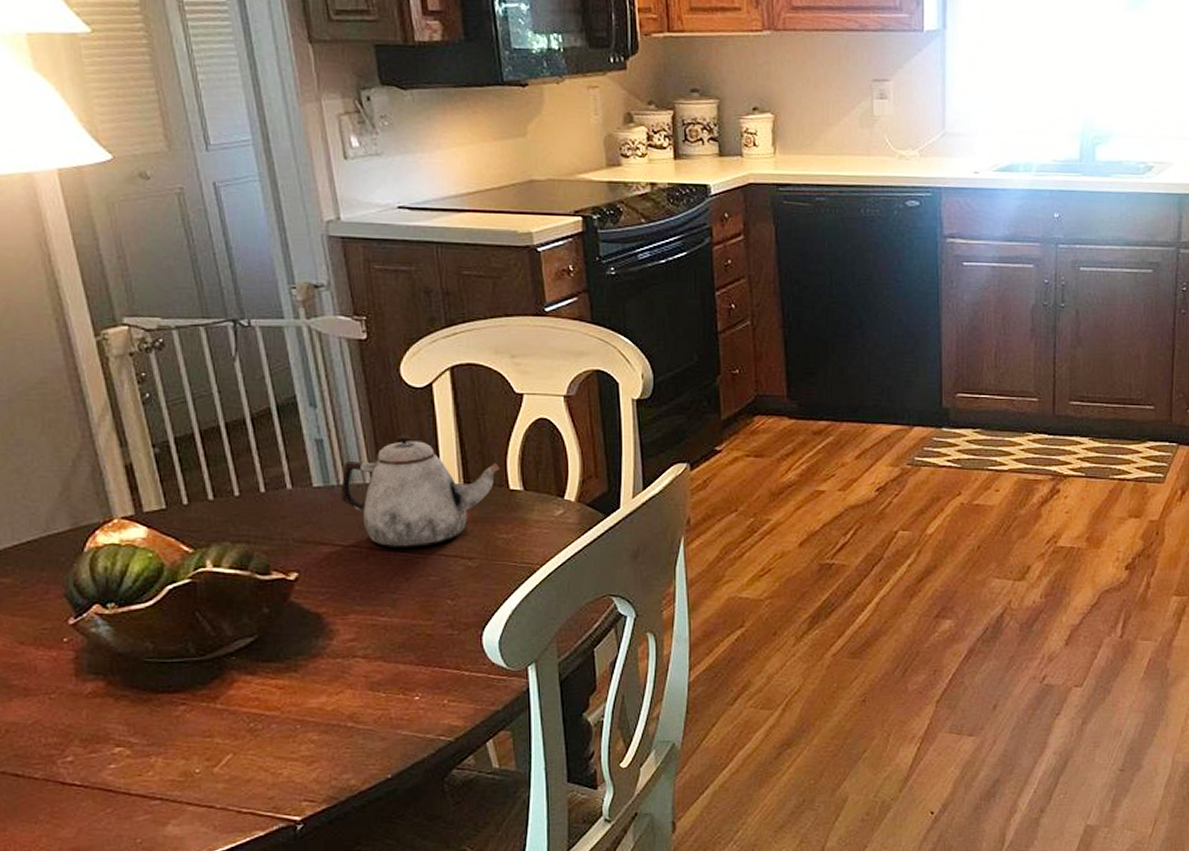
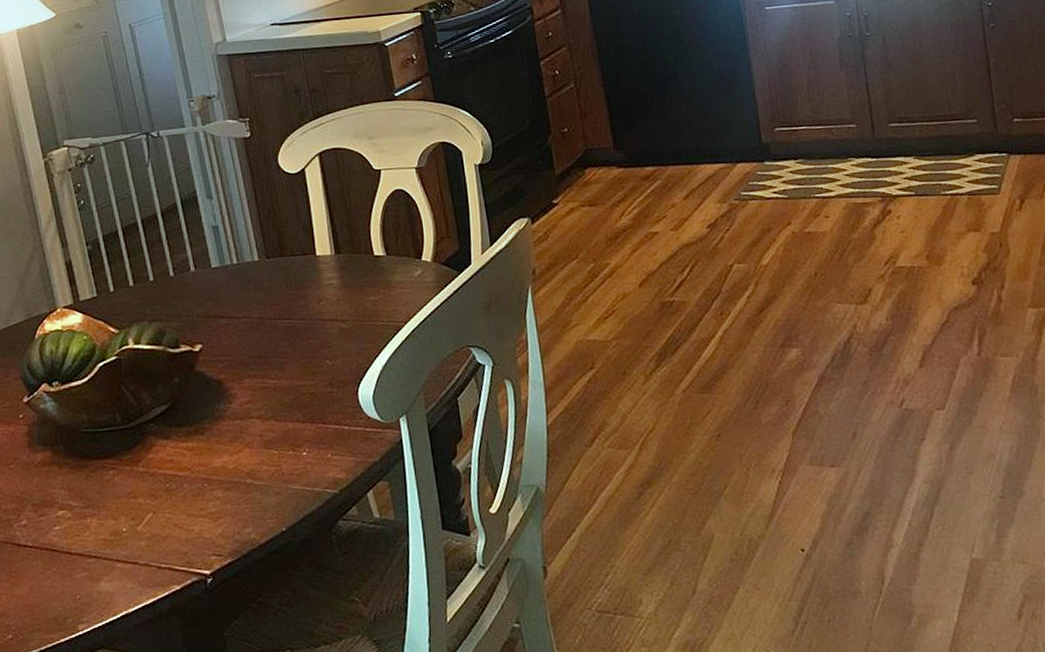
teapot: present [341,435,499,549] -> none [234,215,364,317]

